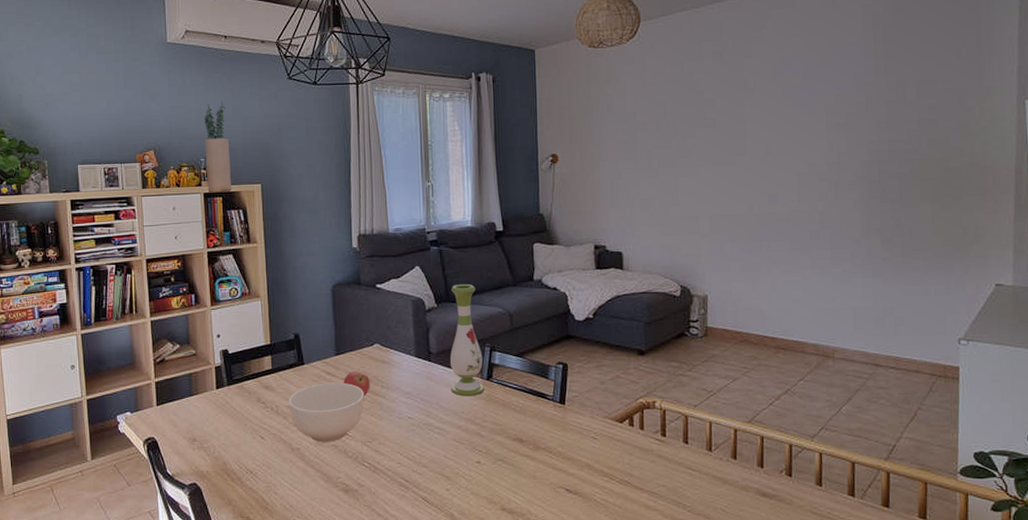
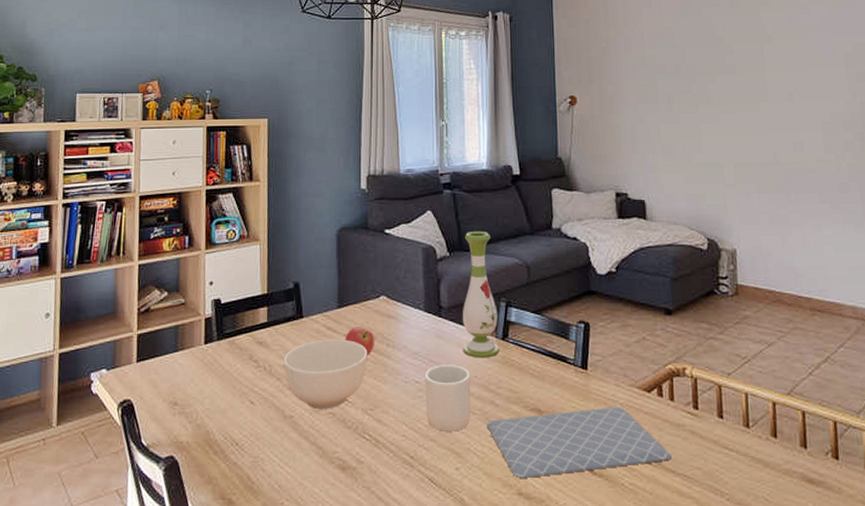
vase: present [204,102,232,193] -> none [211,33,238,127]
mug: none [416,402,459,459] -> present [424,365,471,432]
placemat: none [473,436,640,497] -> present [486,407,672,479]

